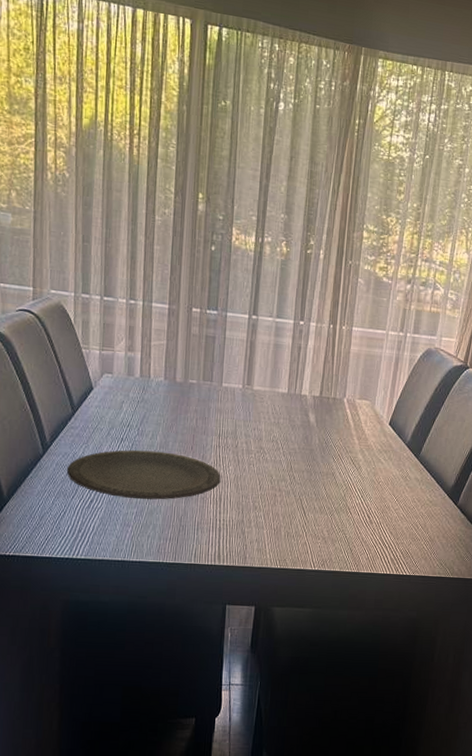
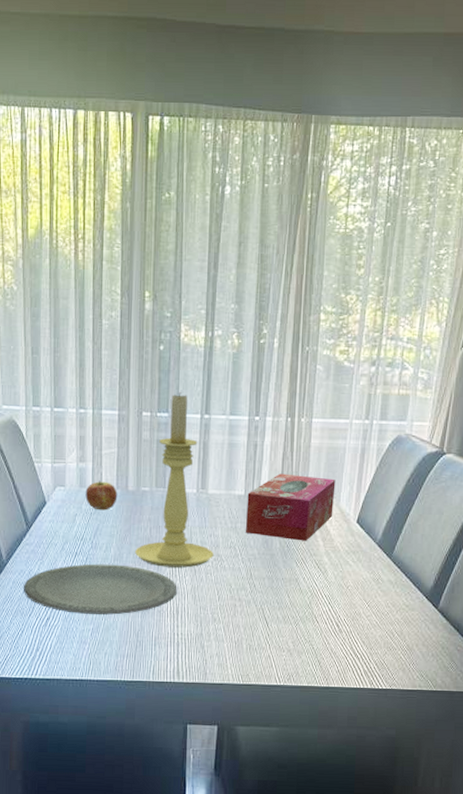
apple: none [133,370,166,400] -> present [85,480,118,511]
candle holder: none [181,292,257,458] -> present [135,392,214,568]
tissue box: none [287,375,372,439] -> present [245,473,336,541]

